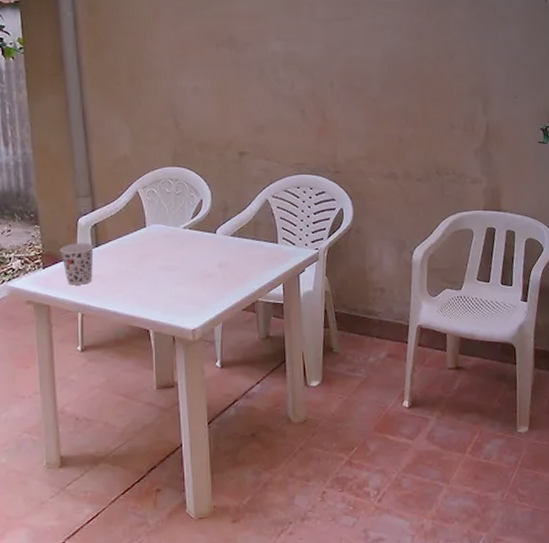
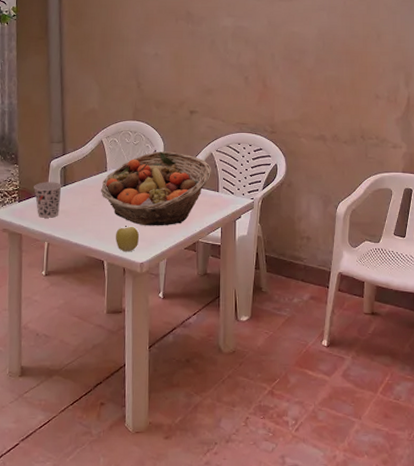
fruit basket: none [139,200,269,287] -> present [100,151,212,226]
apple: none [161,288,189,318] -> present [116,226,140,252]

